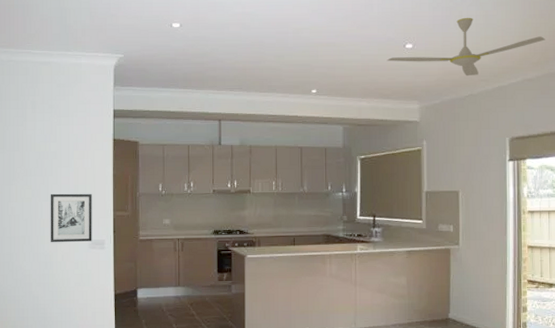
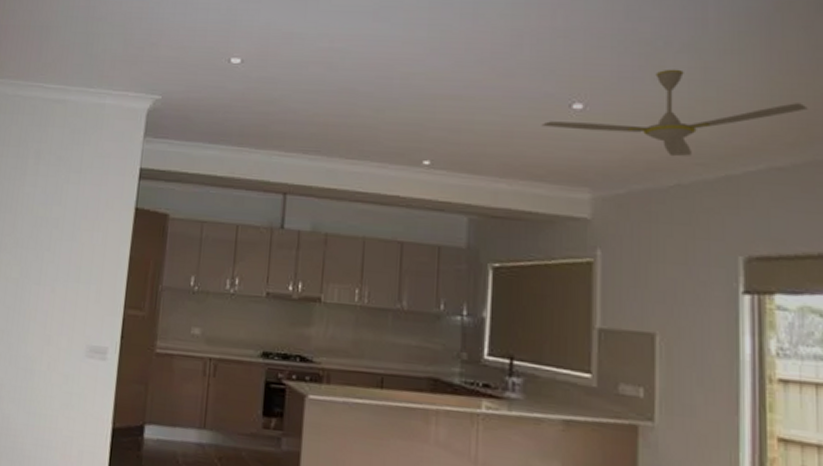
wall art: present [50,193,92,243] -> none [35,274,98,348]

